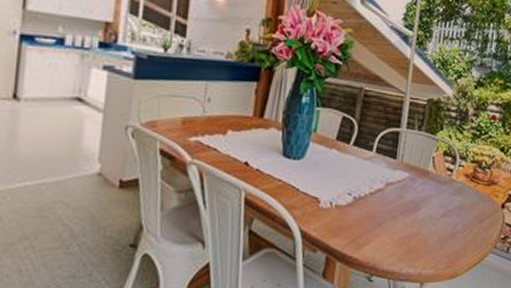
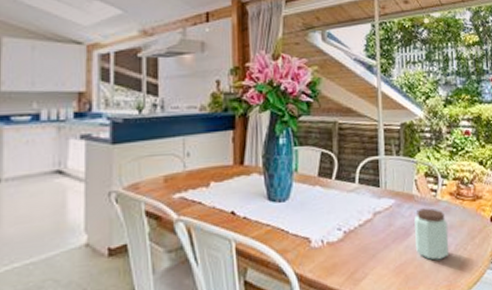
peanut butter: none [422,186,458,237] -> present [414,208,449,260]

